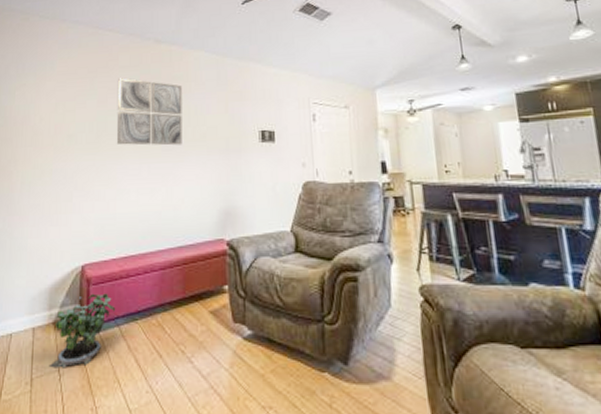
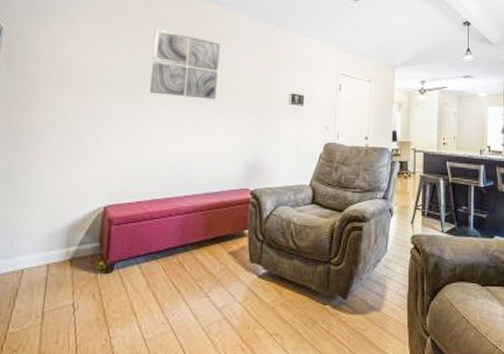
potted plant: present [48,293,115,368] -> none [62,233,136,302]

